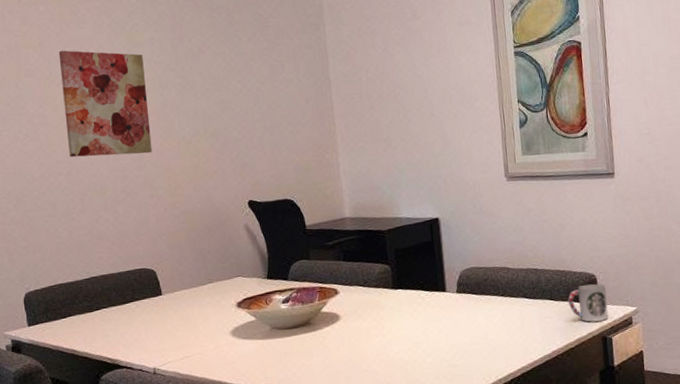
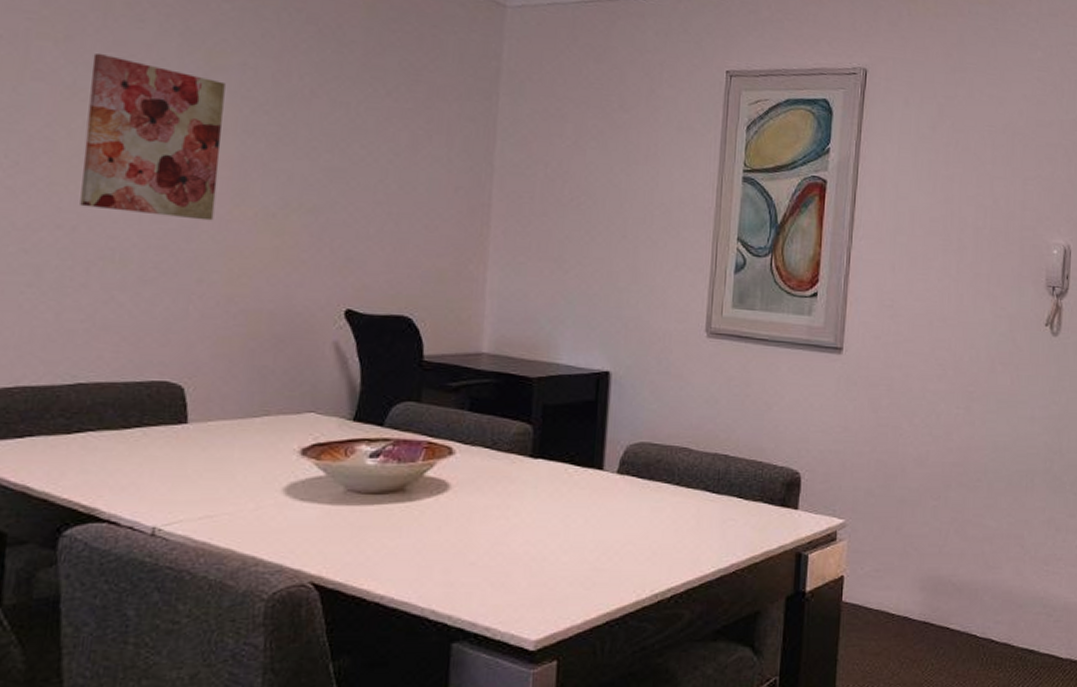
cup: present [567,284,609,322] -> none [760,483,811,532]

